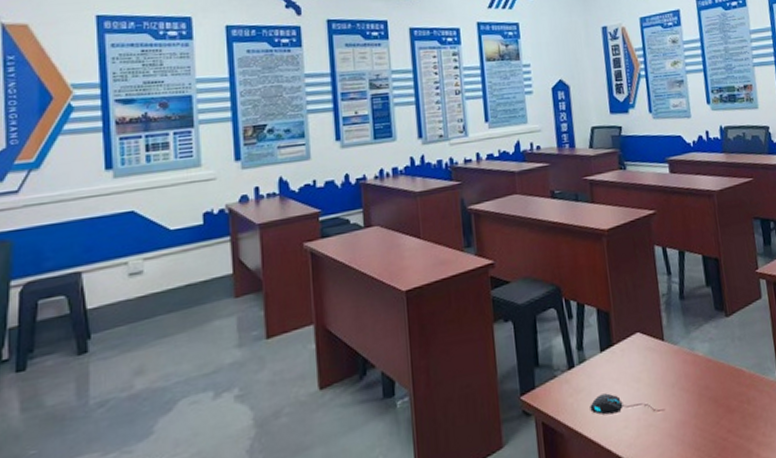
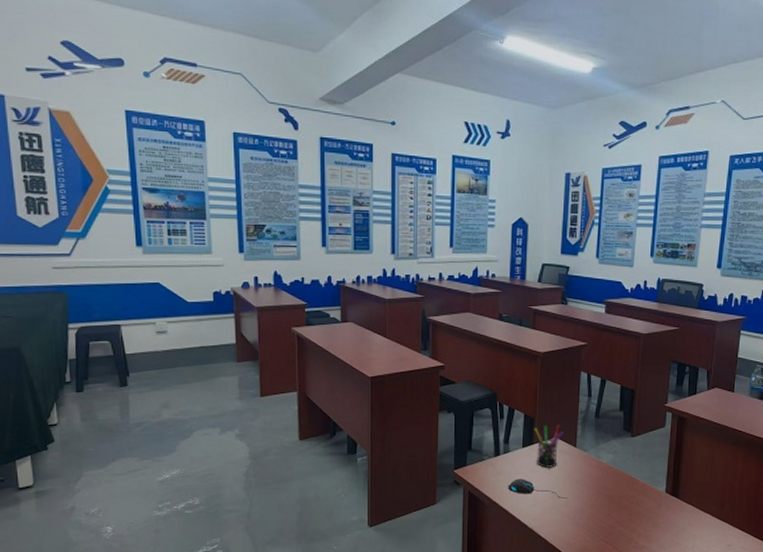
pen holder: none [611,315,647,375] -> present [534,424,563,469]

